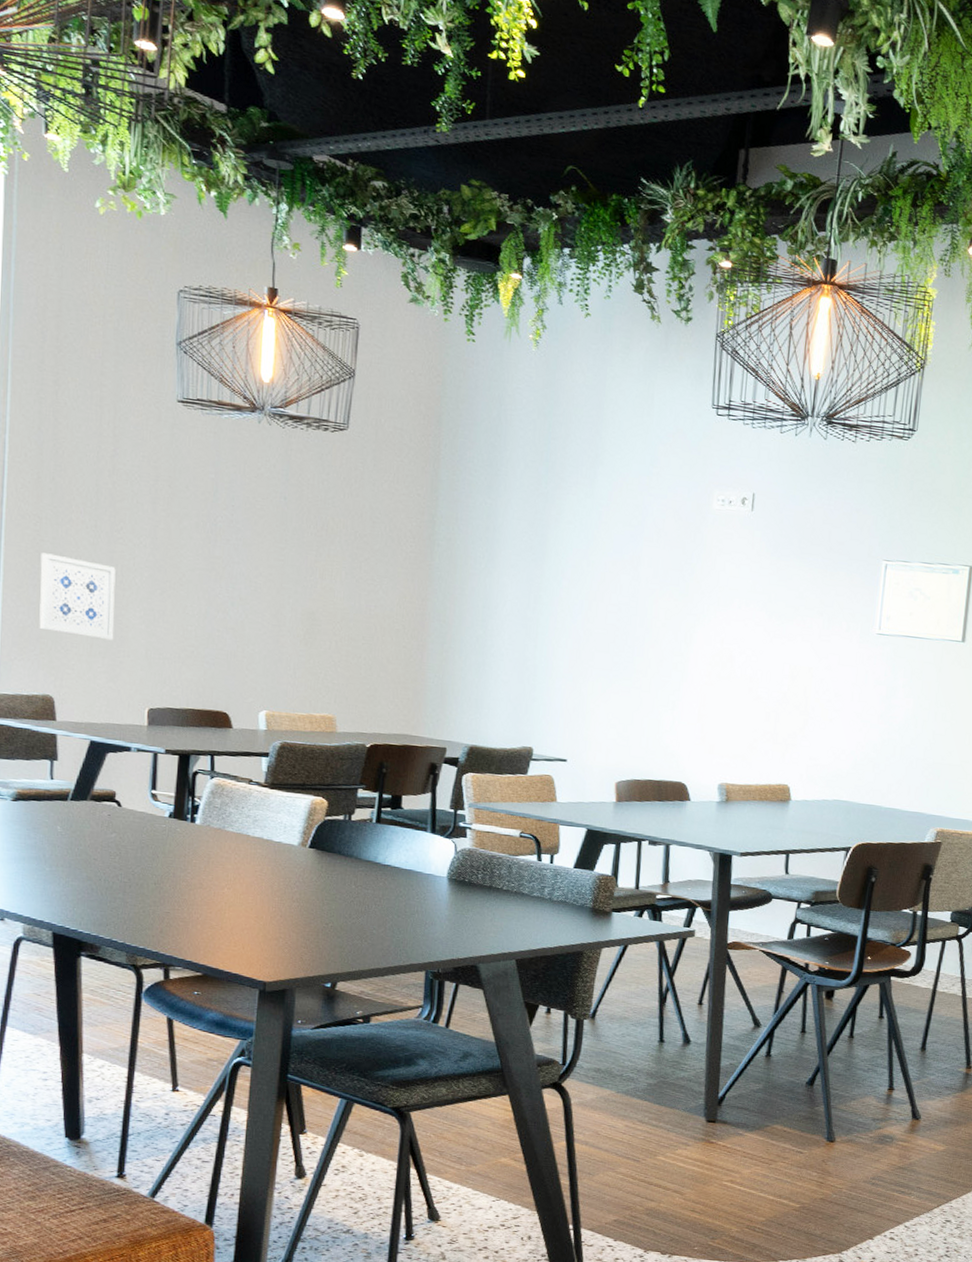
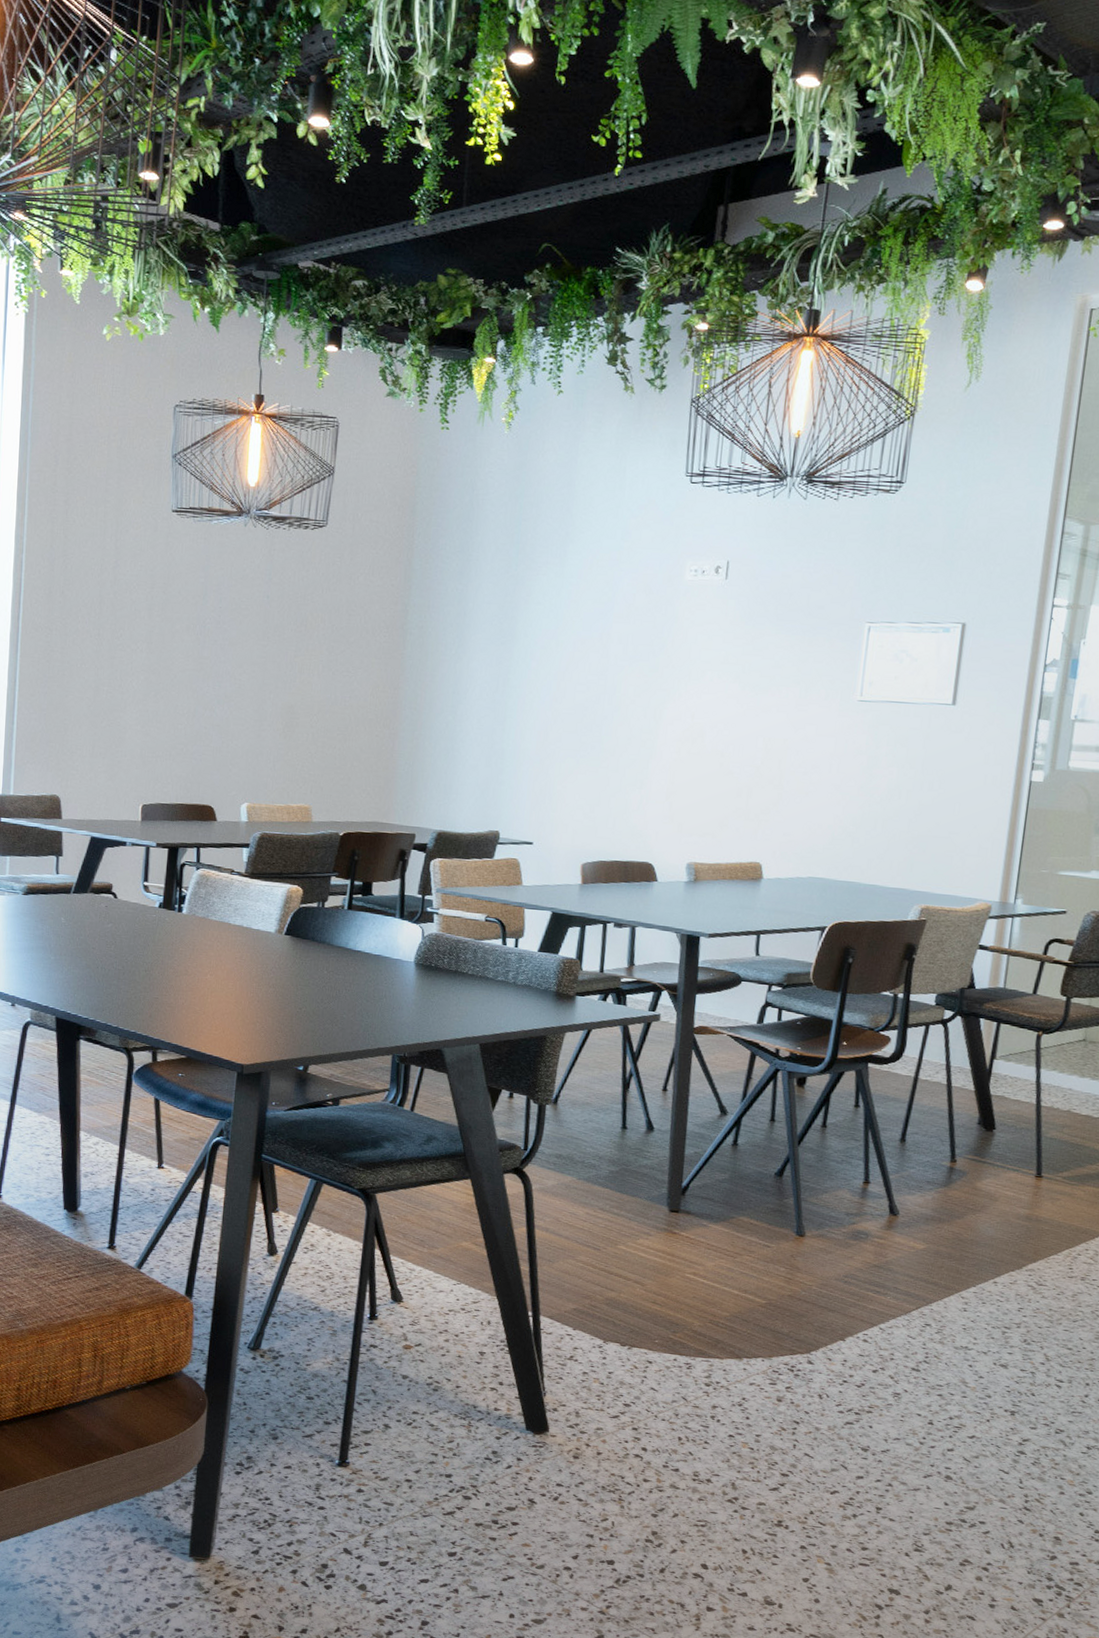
wall art: present [39,552,116,641] -> none [48,662,116,742]

